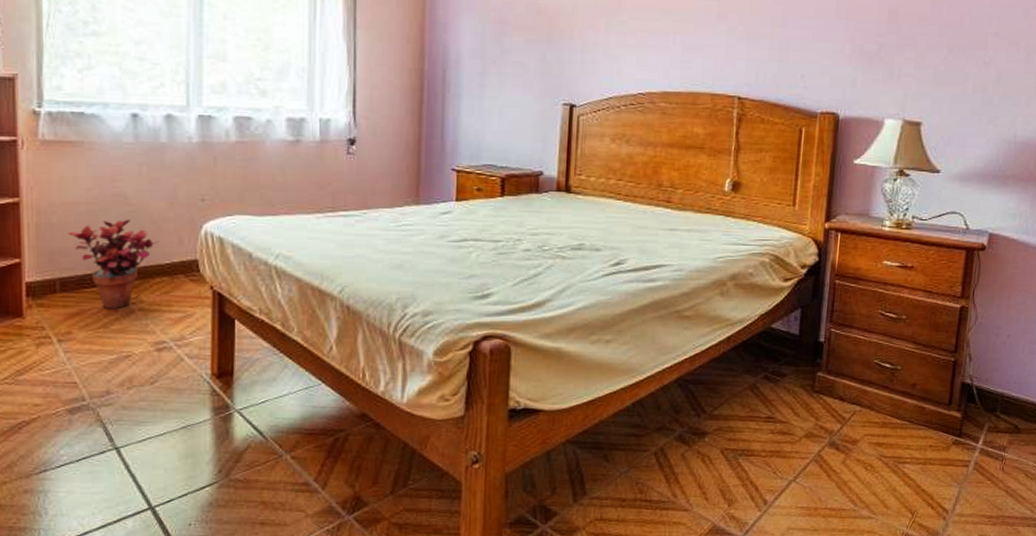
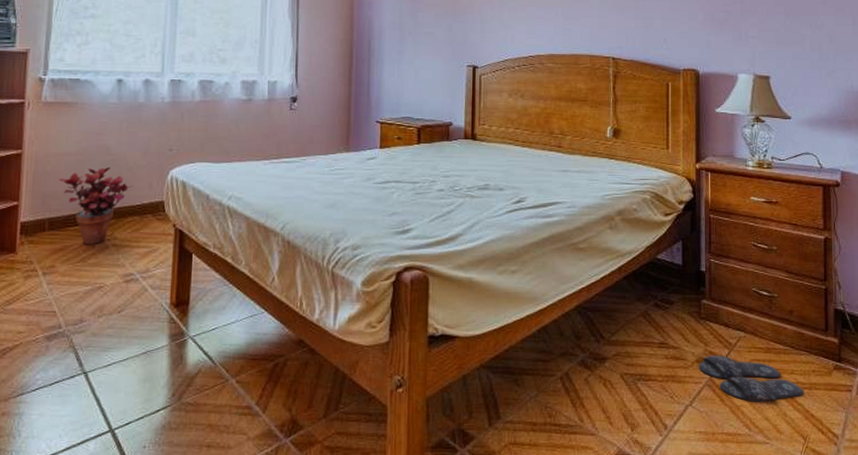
slippers: none [807,430,918,477] -> present [699,355,804,402]

